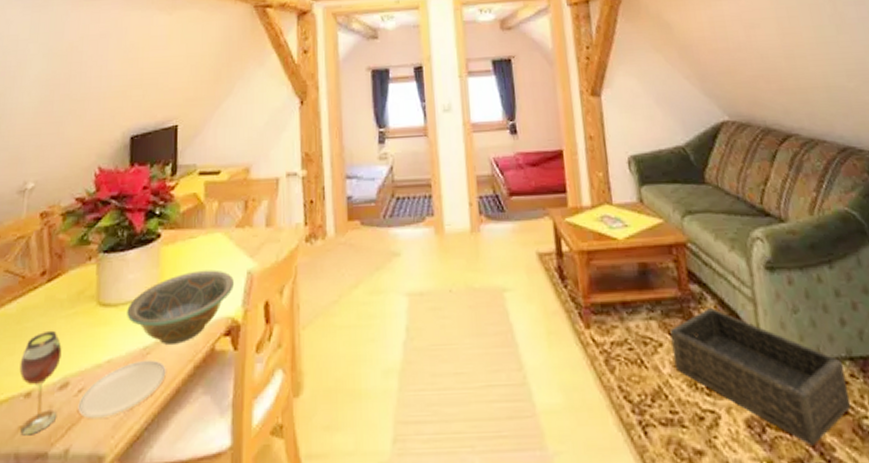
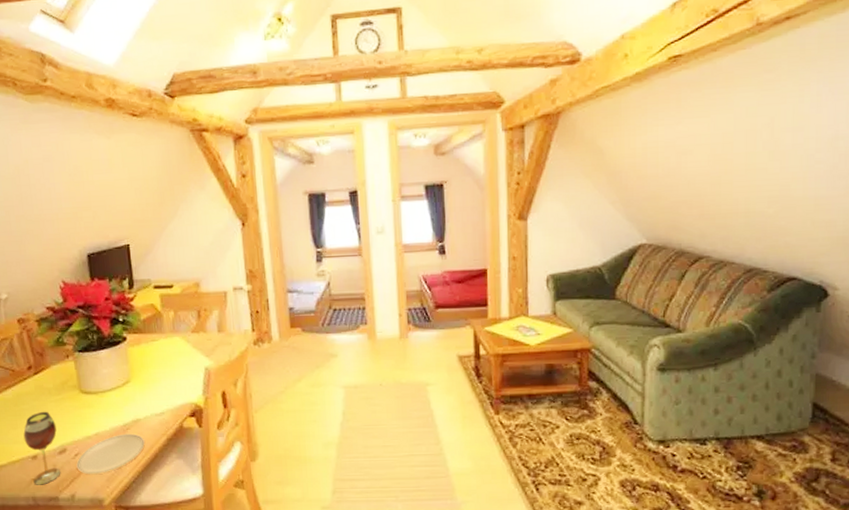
decorative bowl: present [127,270,235,344] -> none [106,366,195,422]
basket: present [670,308,852,446] -> none [567,400,710,500]

